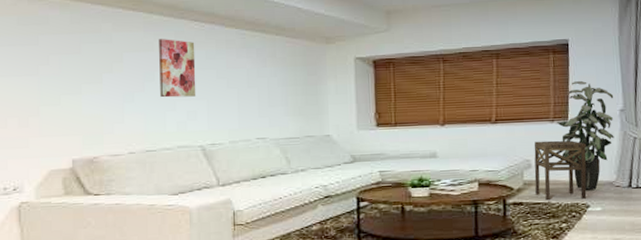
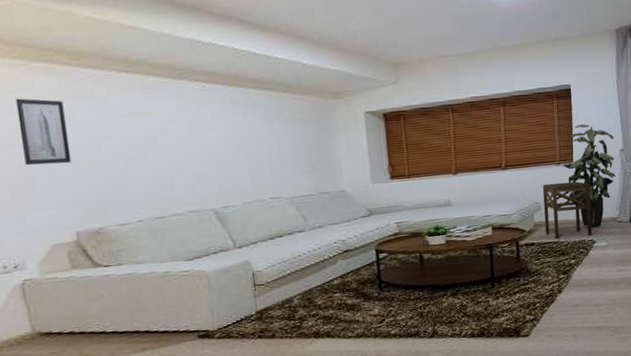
wall art: none [32,30,75,94] -> present [16,98,72,166]
wall art: present [159,39,196,98] -> none [158,101,204,162]

